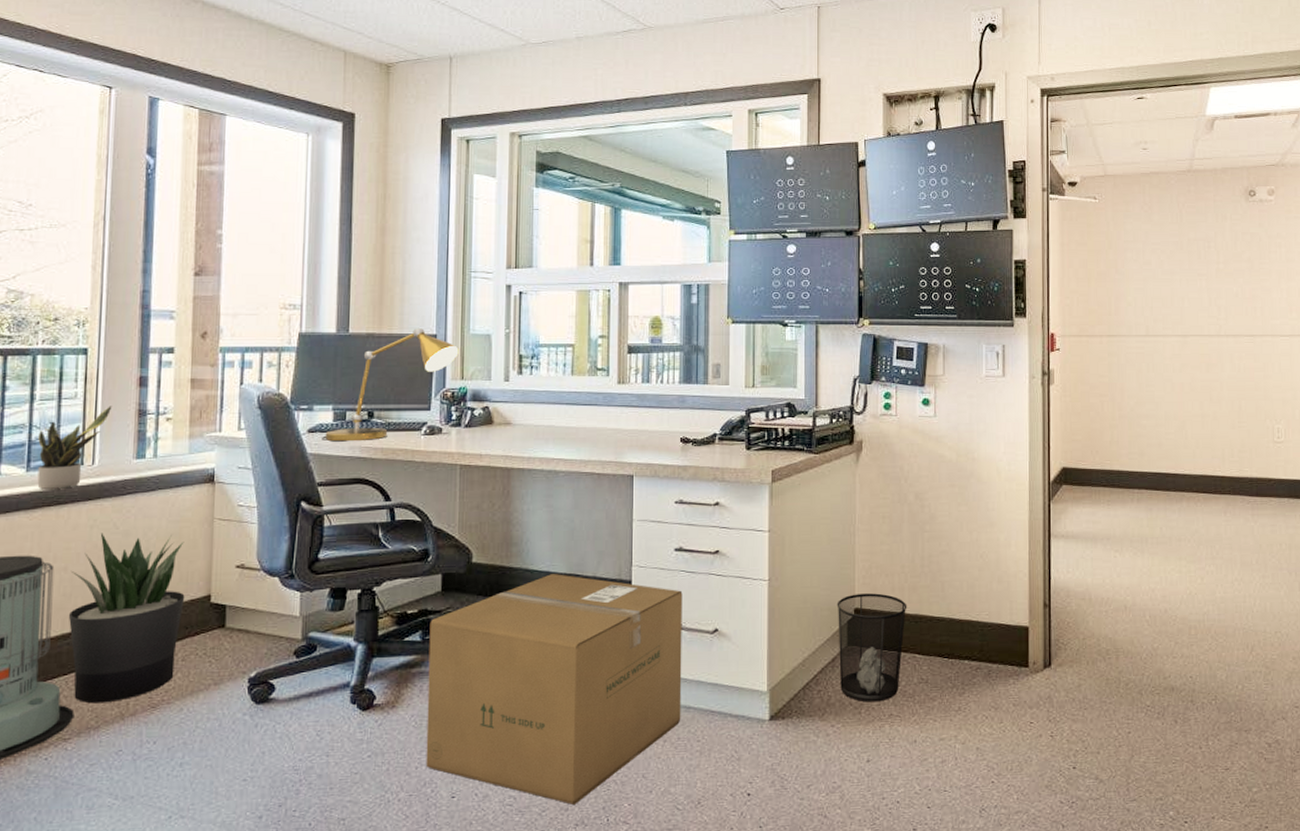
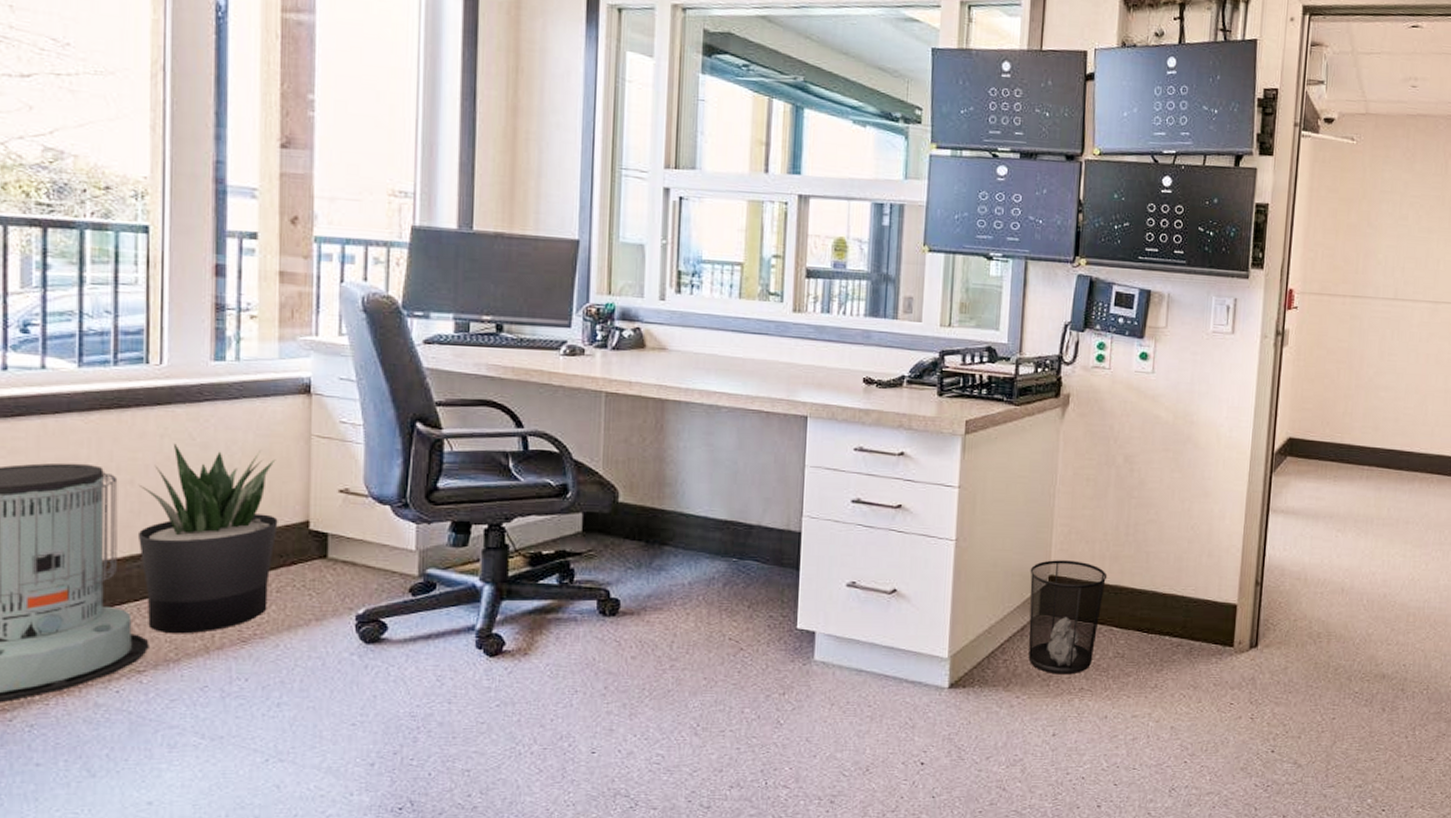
potted plant: present [37,406,112,489] -> none [91,296,183,390]
desk lamp: present [322,328,459,442] -> none [441,231,606,357]
box: present [426,574,683,804] -> none [562,520,859,766]

